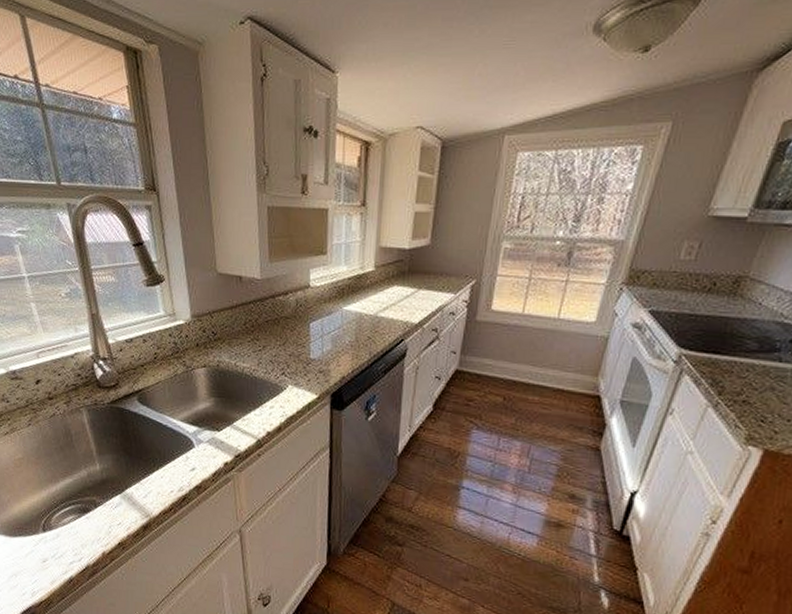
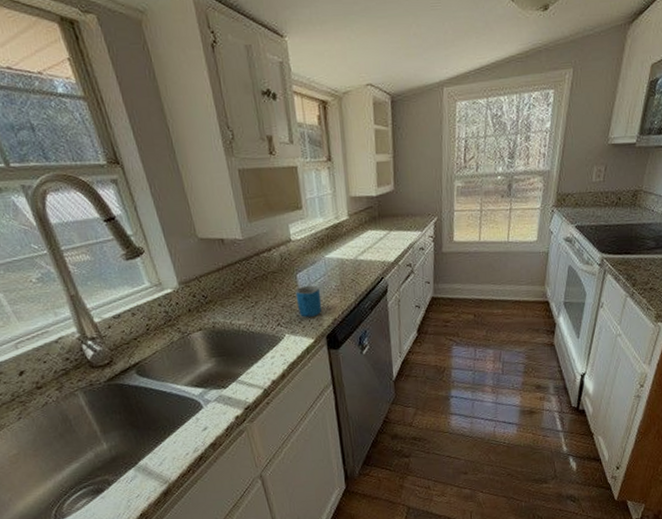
mug: none [305,336,333,371] -> present [295,285,322,317]

